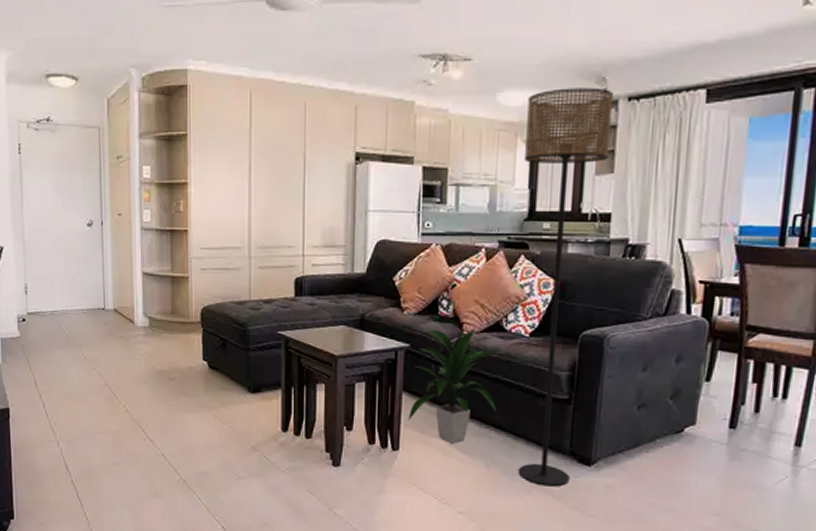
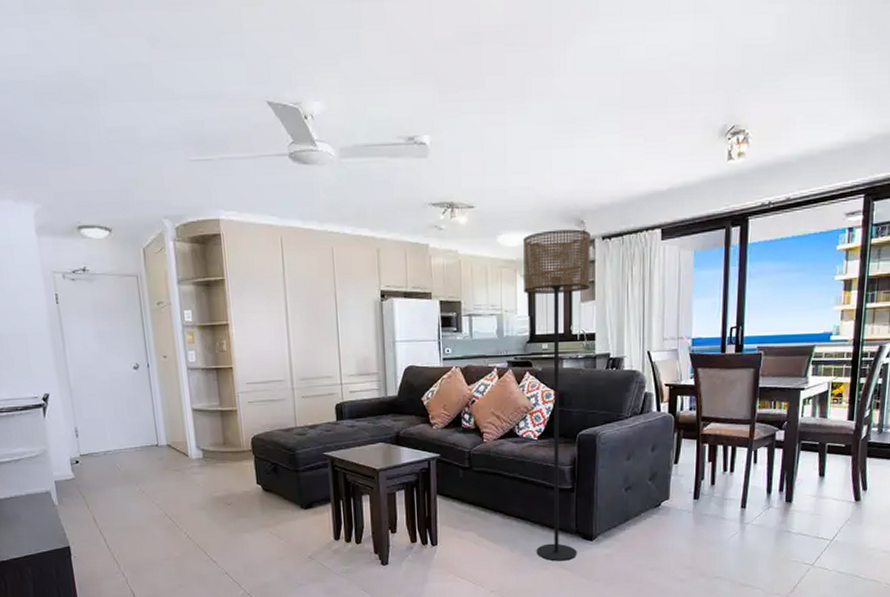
indoor plant: present [408,326,504,444] -> none [443,435,518,535]

